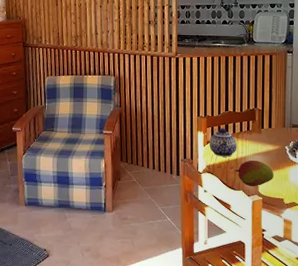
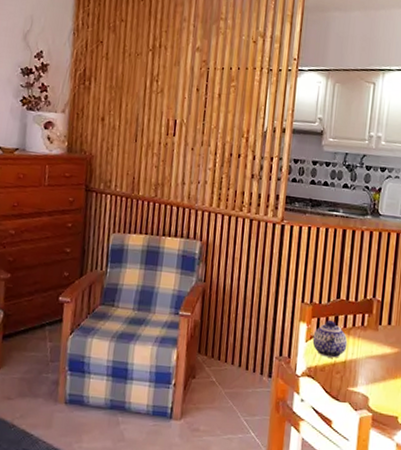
fruit: present [235,160,274,187] -> none [341,364,389,399]

